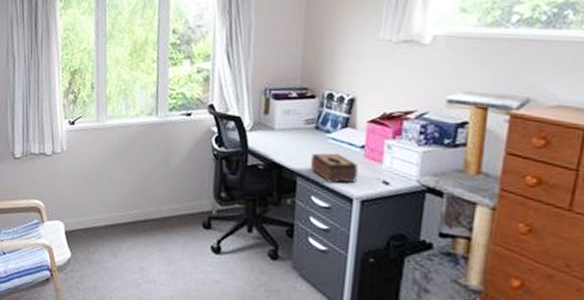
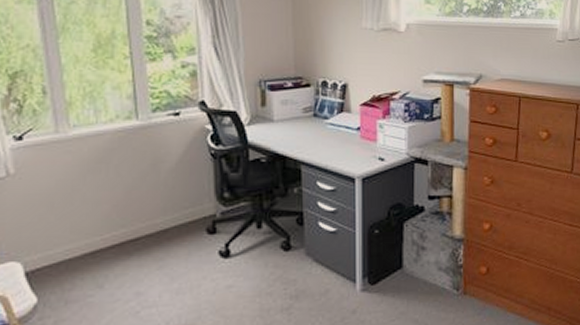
tissue box: present [310,153,358,184] -> none [312,138,356,167]

